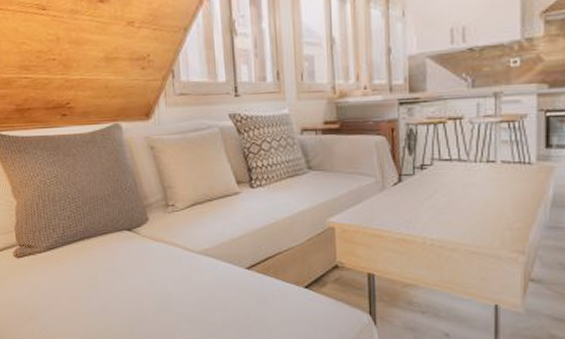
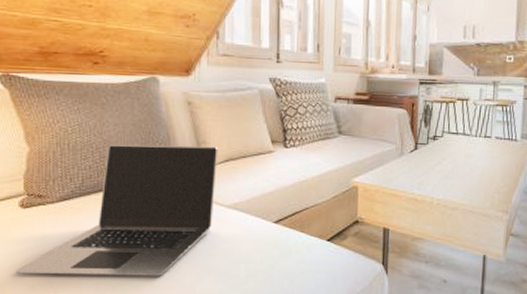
laptop: none [17,191,185,323] -> present [15,145,219,276]

